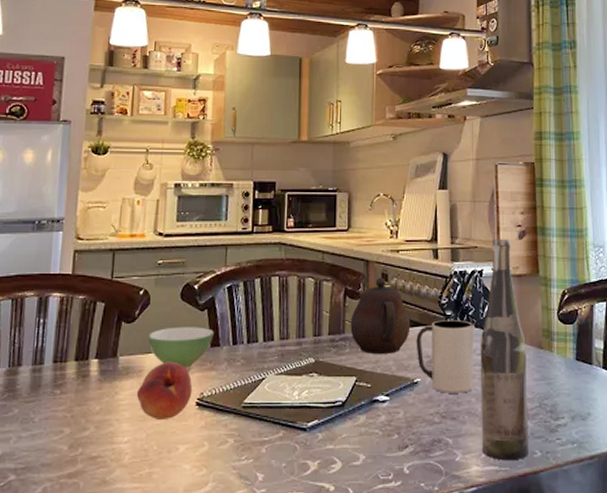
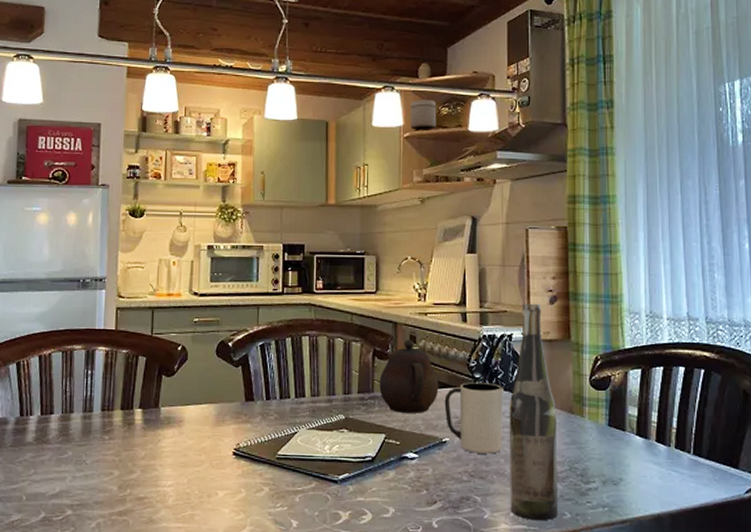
fruit: present [136,361,193,419] -> none [177,413,229,467]
bowl: present [147,327,215,371] -> none [186,381,249,423]
jar: none [383,37,409,68] -> present [410,99,437,130]

